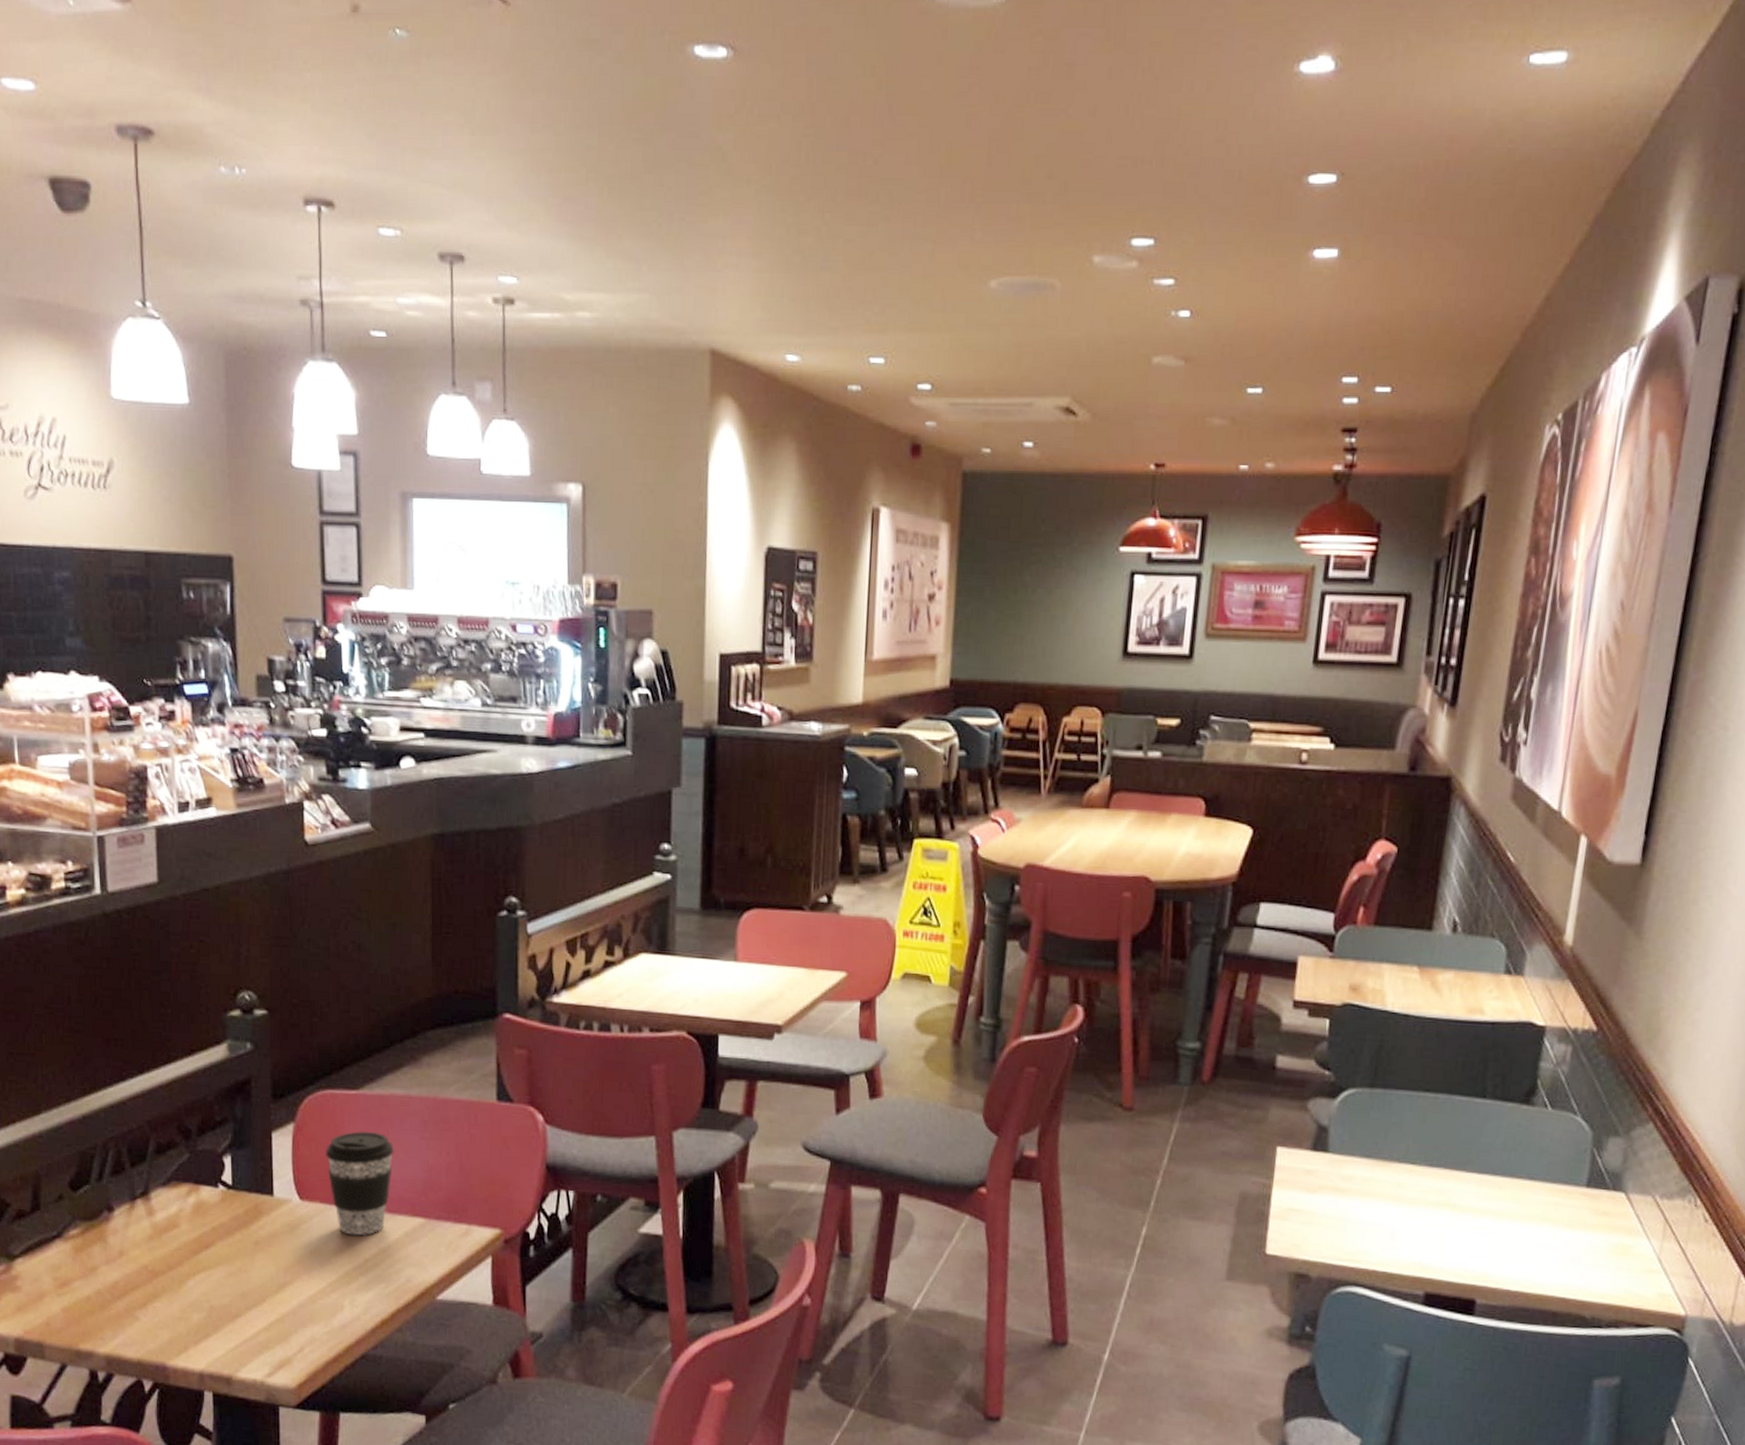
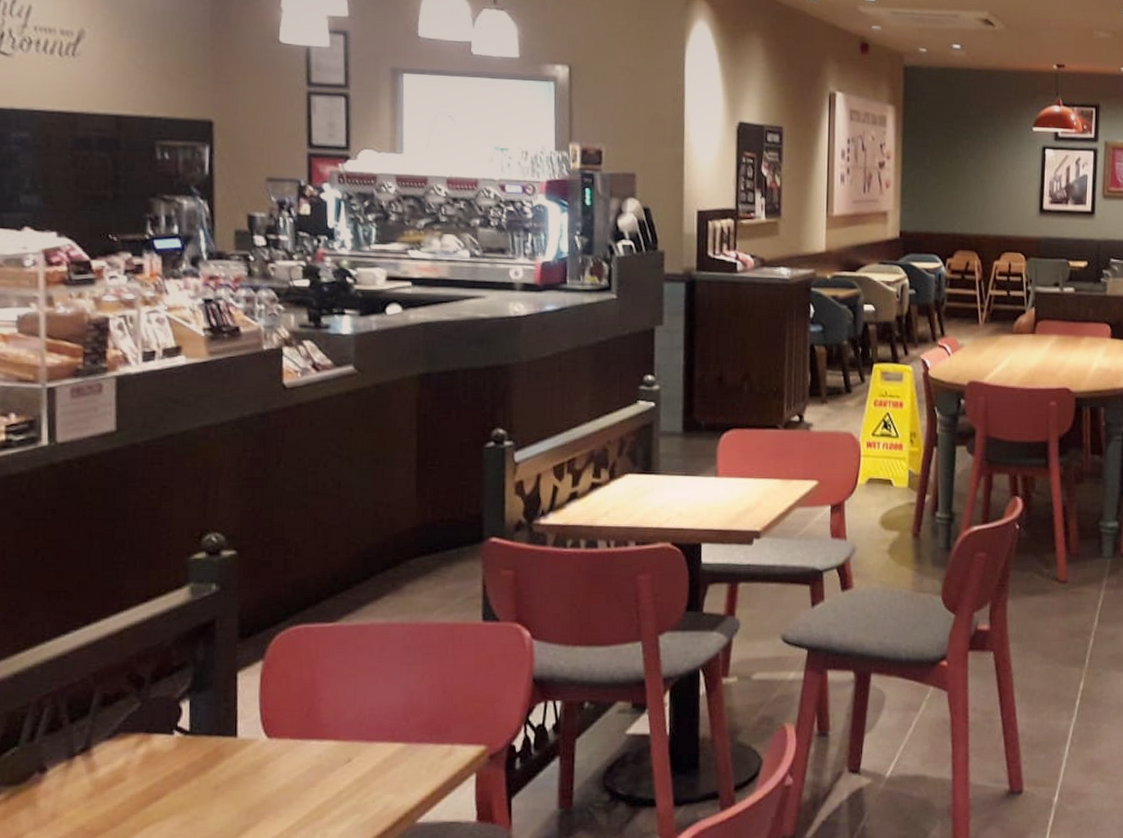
coffee cup: present [326,1131,394,1236] -> none [298,663,373,768]

